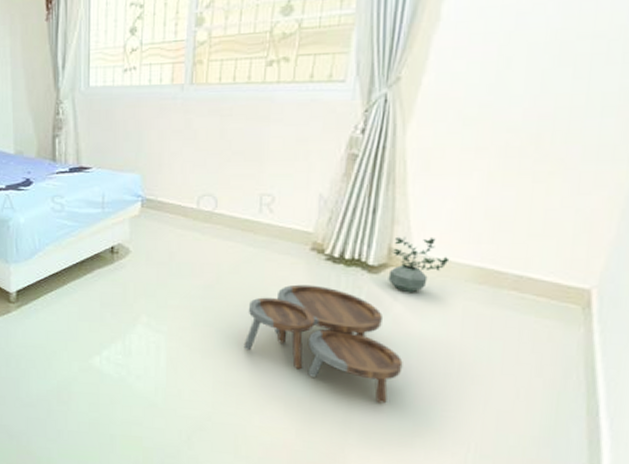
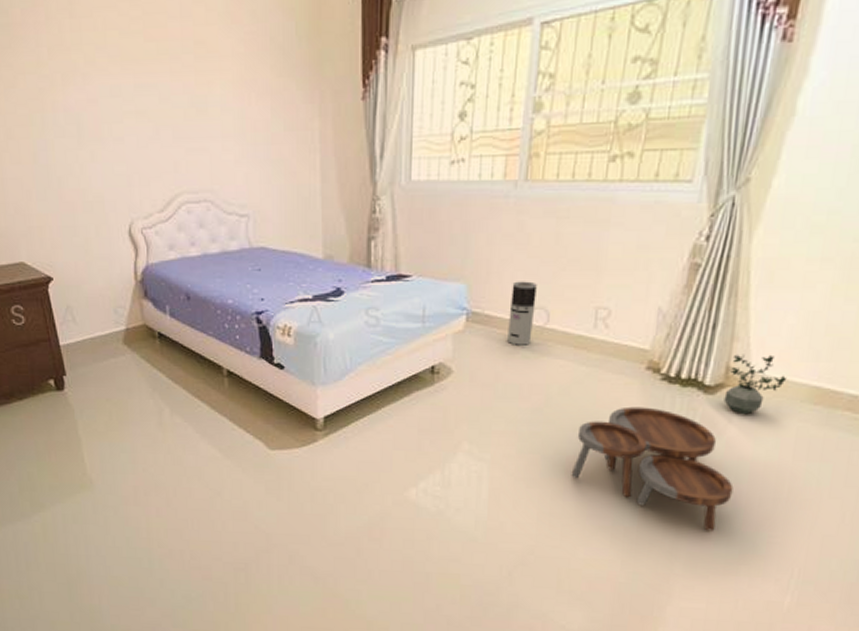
air purifier: none [179,171,205,228] -> present [507,281,537,345]

